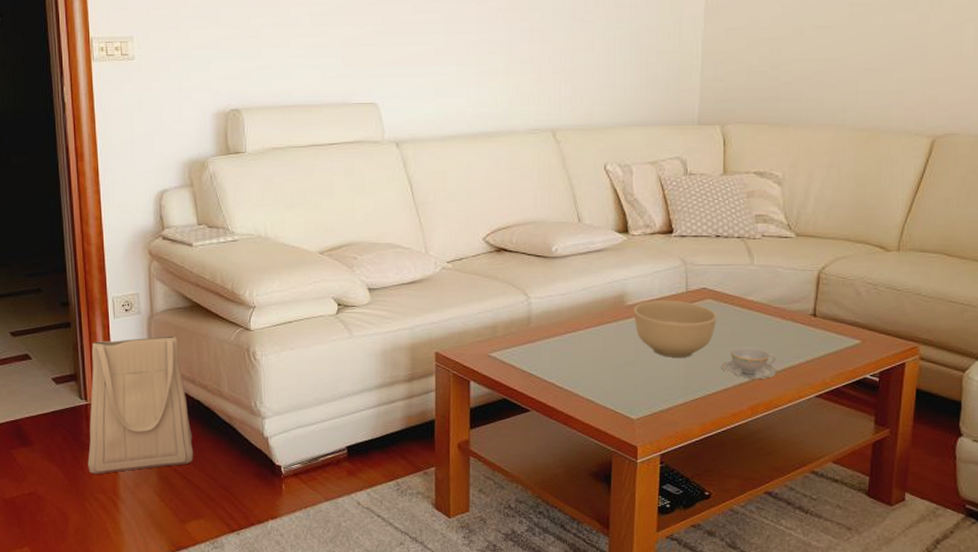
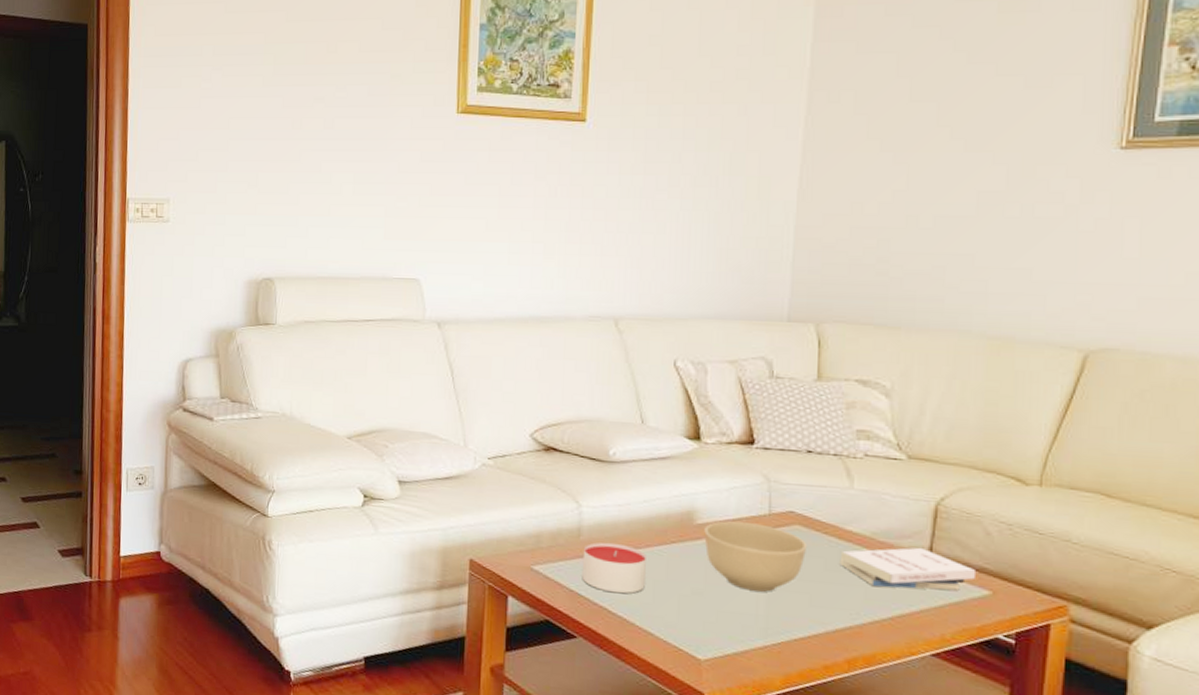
shopping bag: present [87,335,194,475] -> none [86,514,198,660]
candle: none [532,327,587,370] -> present [582,542,648,594]
teacup: present [721,346,776,379] -> none [811,585,881,627]
books: none [743,309,850,345] -> present [839,547,977,590]

